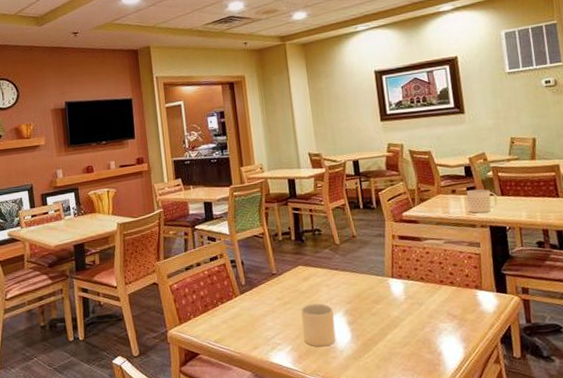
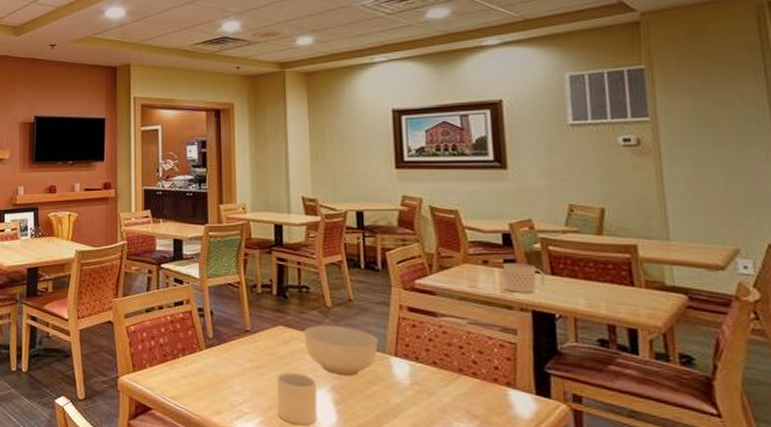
bowl: none [319,258,379,300] -> present [304,324,379,376]

